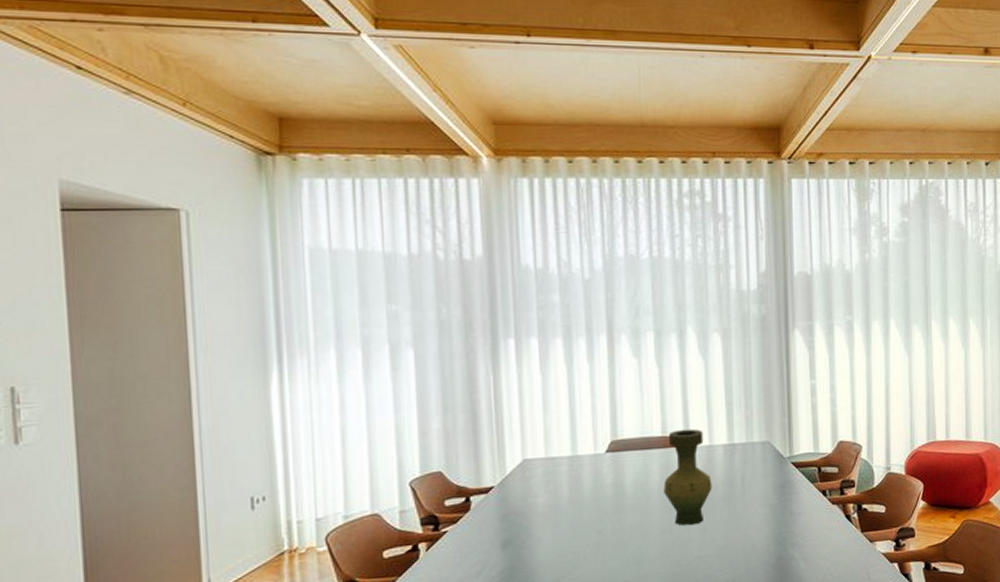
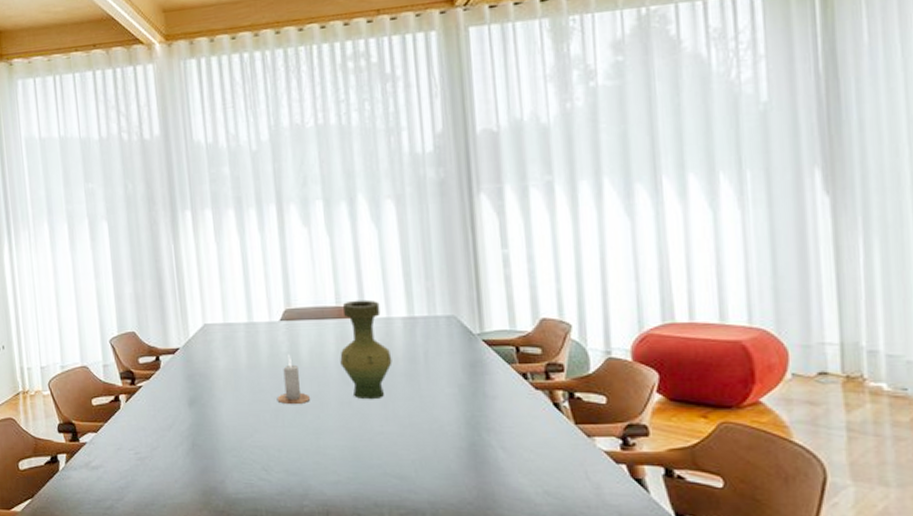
candle: none [598,486,634,538] -> present [277,354,311,405]

